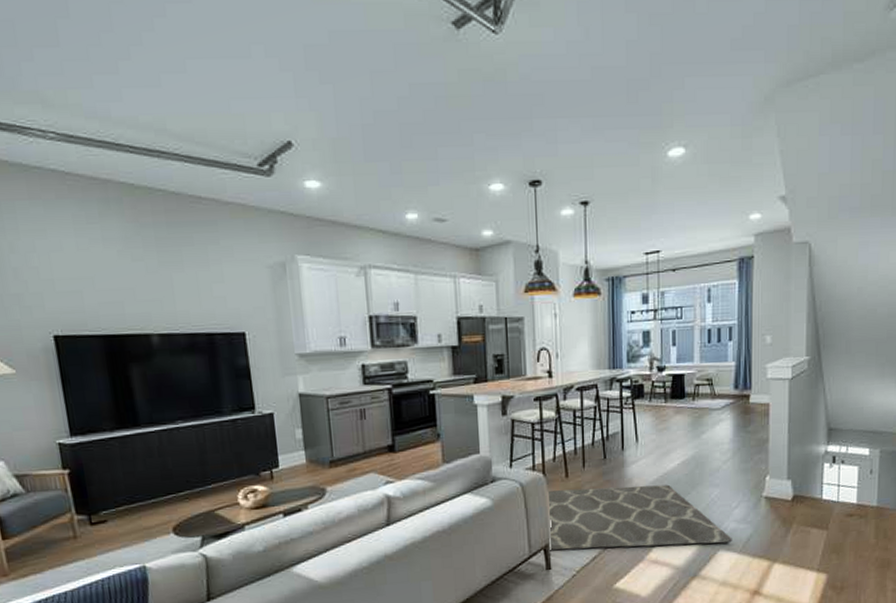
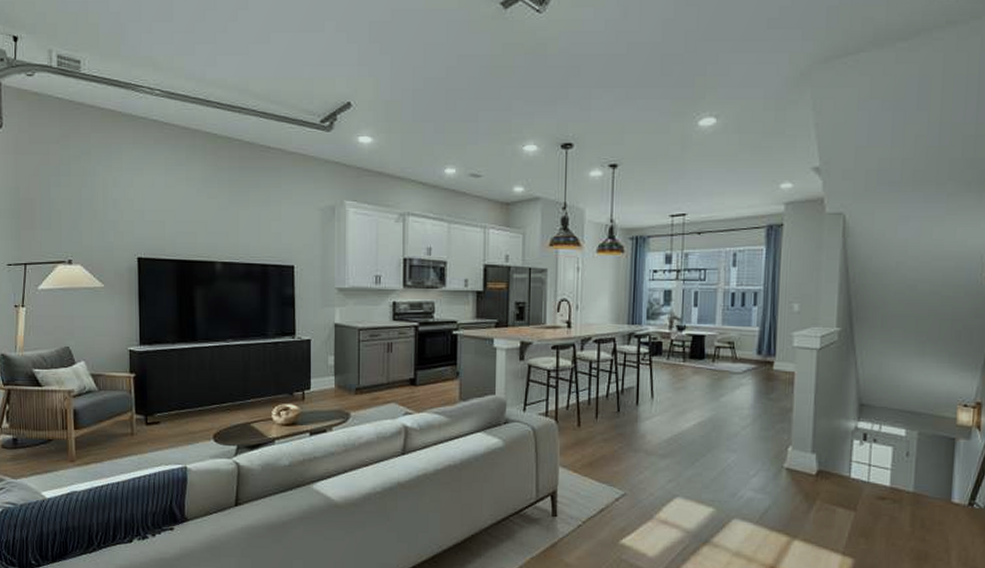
rug: present [546,484,732,551] -> none [557,437,749,512]

